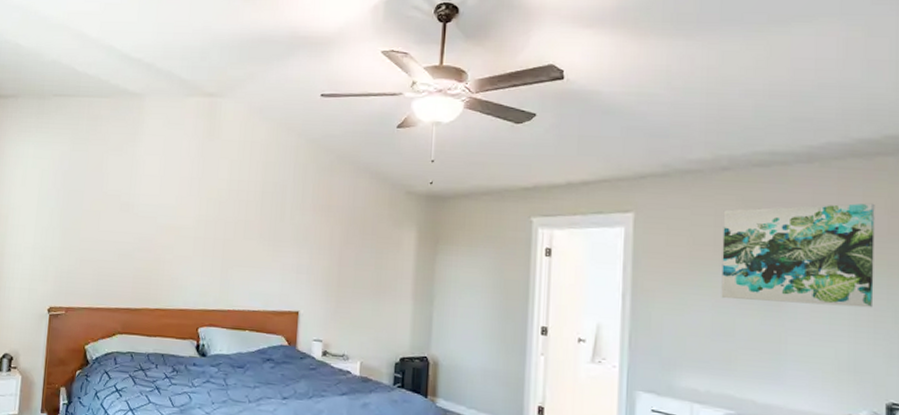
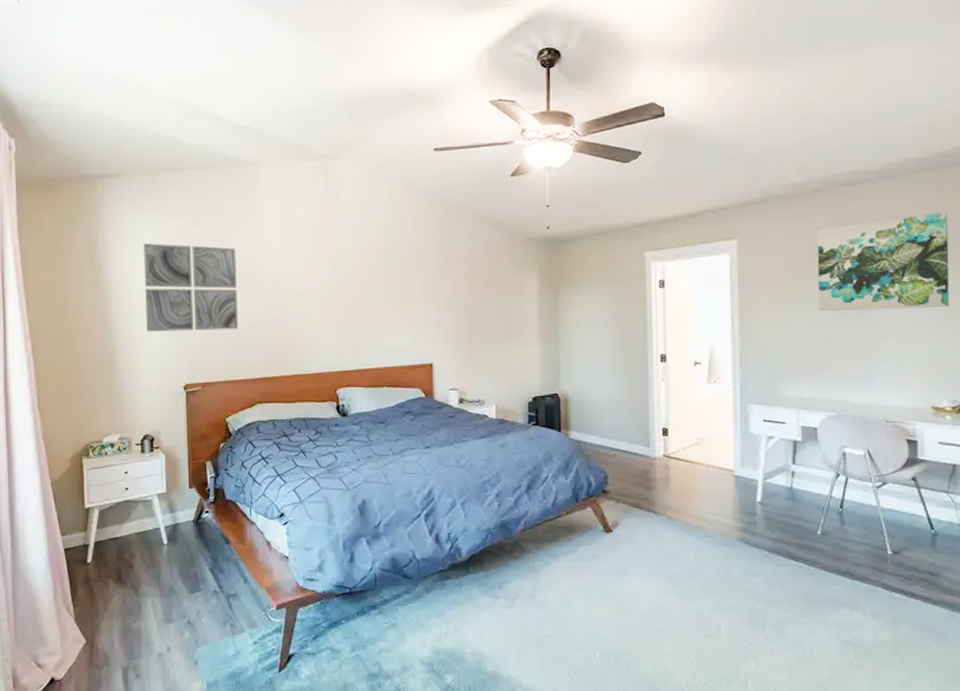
wall art: none [19,164,115,257] -> present [143,243,239,332]

